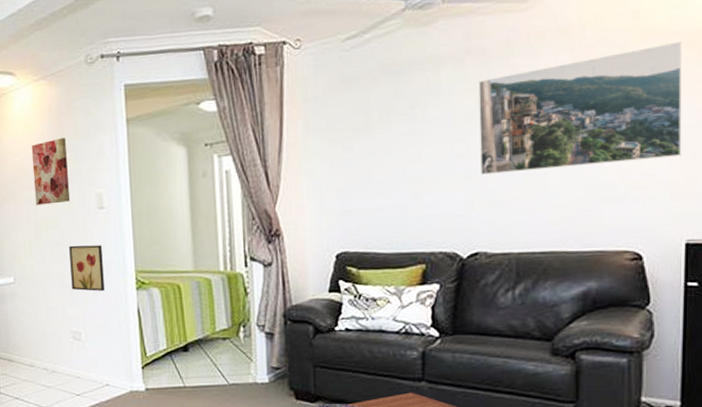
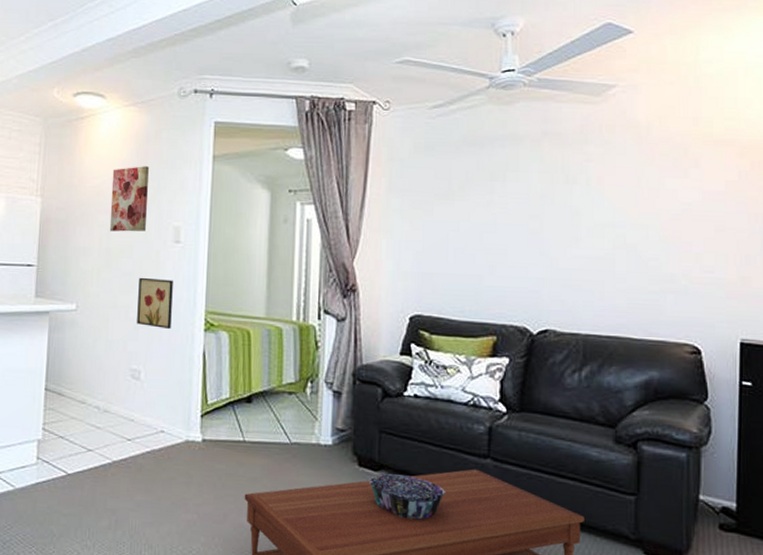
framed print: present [478,41,682,175] -> none [553,150,737,258]

